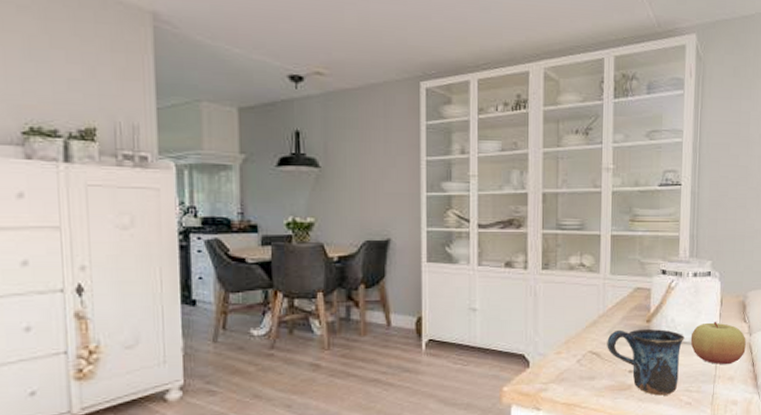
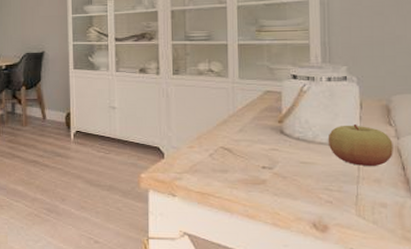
mug: present [607,328,685,396] -> none [238,128,321,192]

